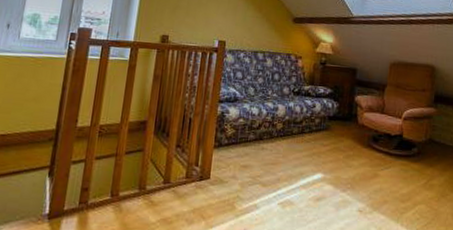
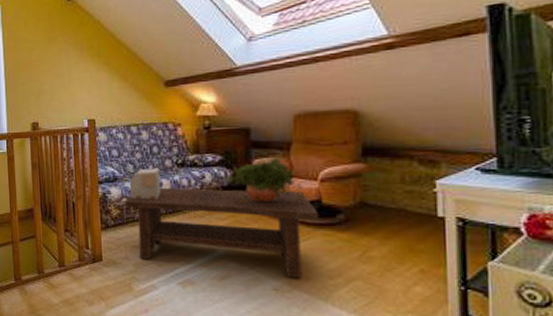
coffee table: none [241,113,400,201] -> present [125,188,319,278]
decorative box: none [248,93,278,123] -> present [130,168,161,200]
potted plant: none [331,95,391,134] -> present [225,156,305,203]

